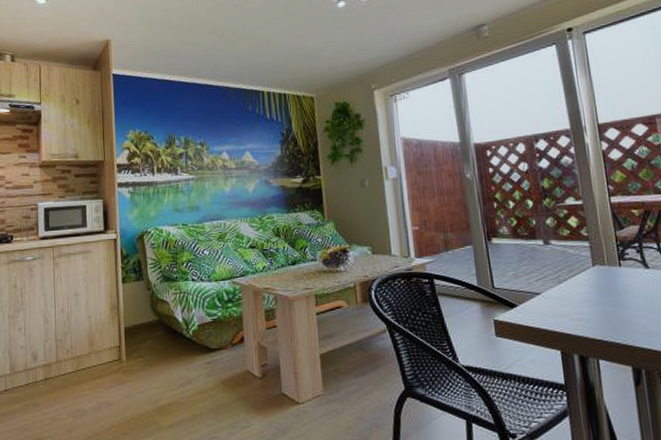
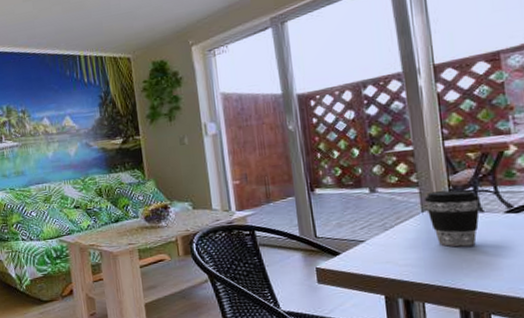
coffee cup: none [594,245,646,303] -> present [424,190,480,247]

